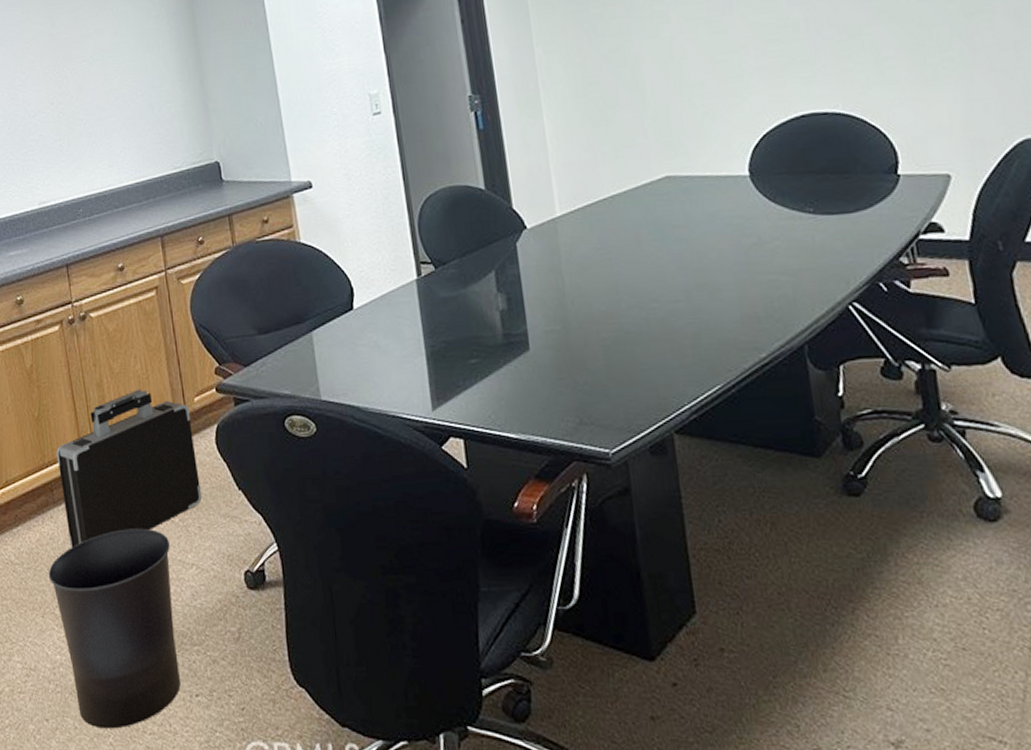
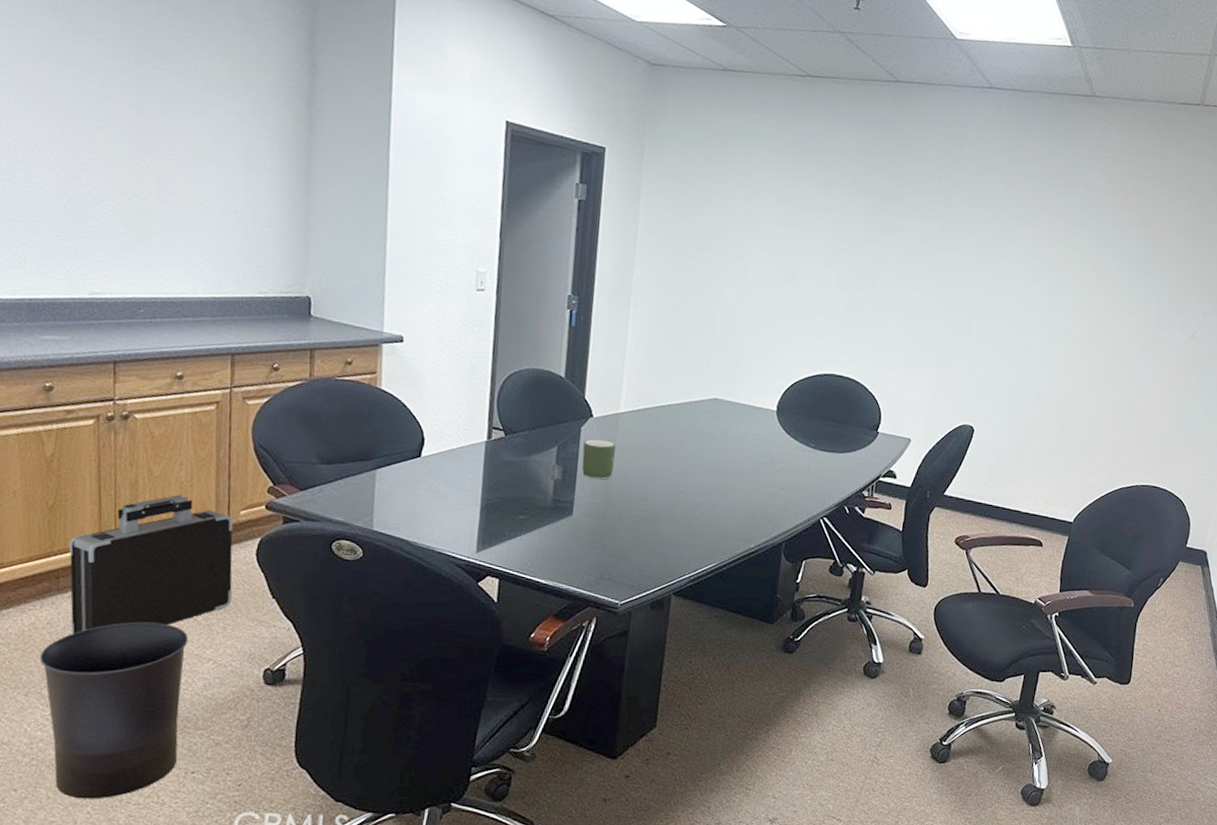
mug: none [523,252,565,303] -> present [582,439,616,480]

